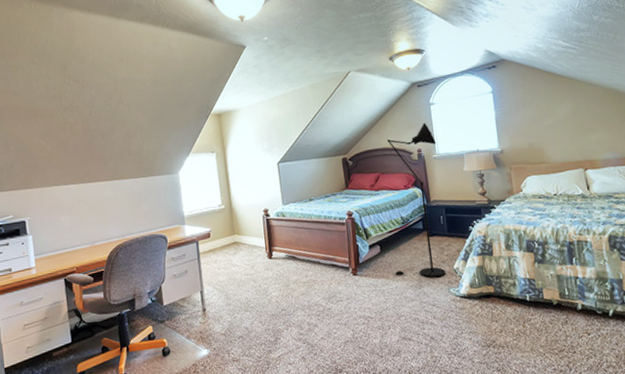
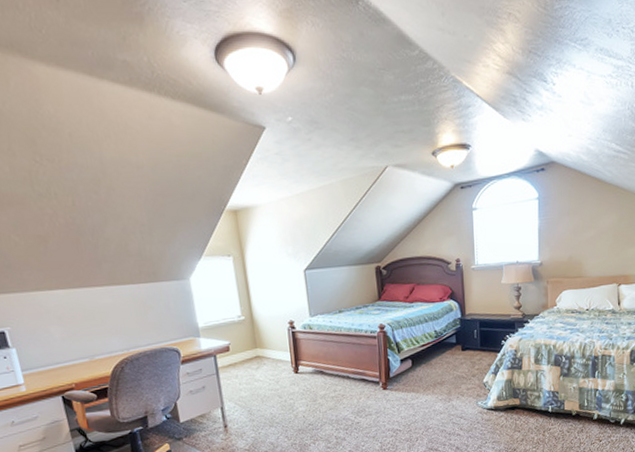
floor lamp: present [387,122,446,278] -> none [424,229,476,392]

